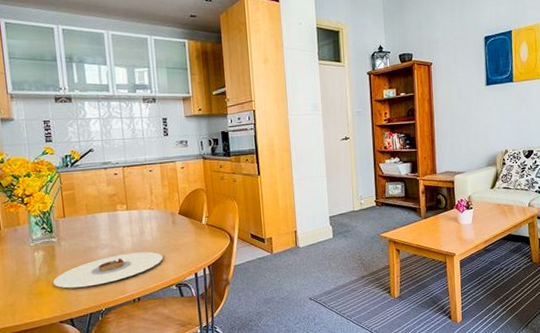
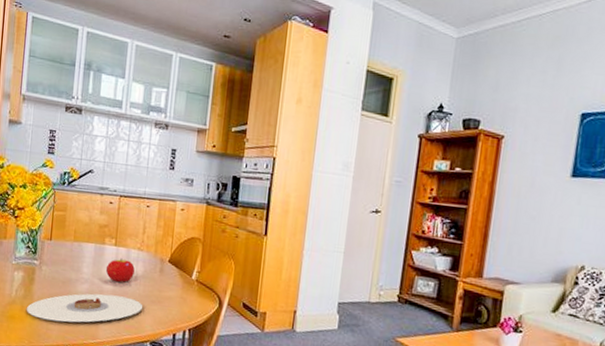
fruit: none [122,220,150,241] -> present [105,258,135,282]

